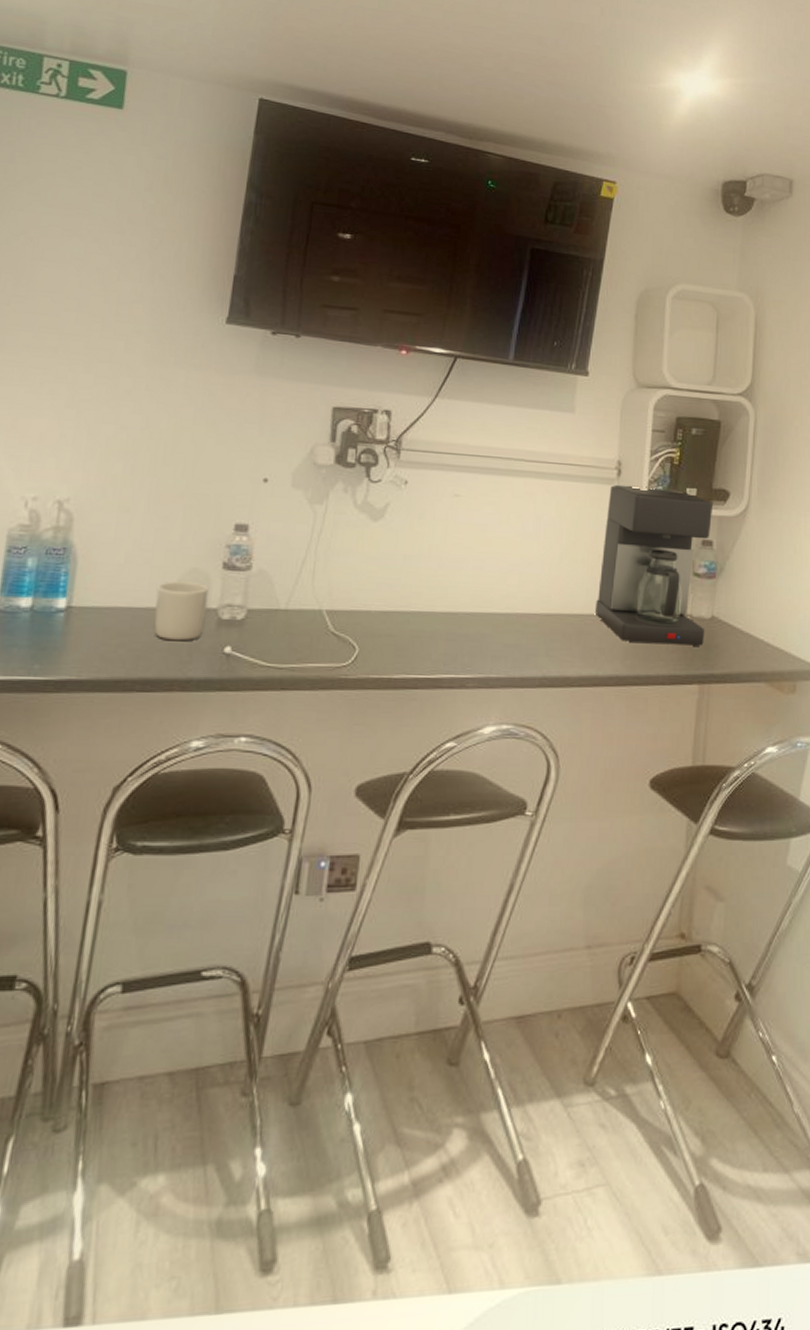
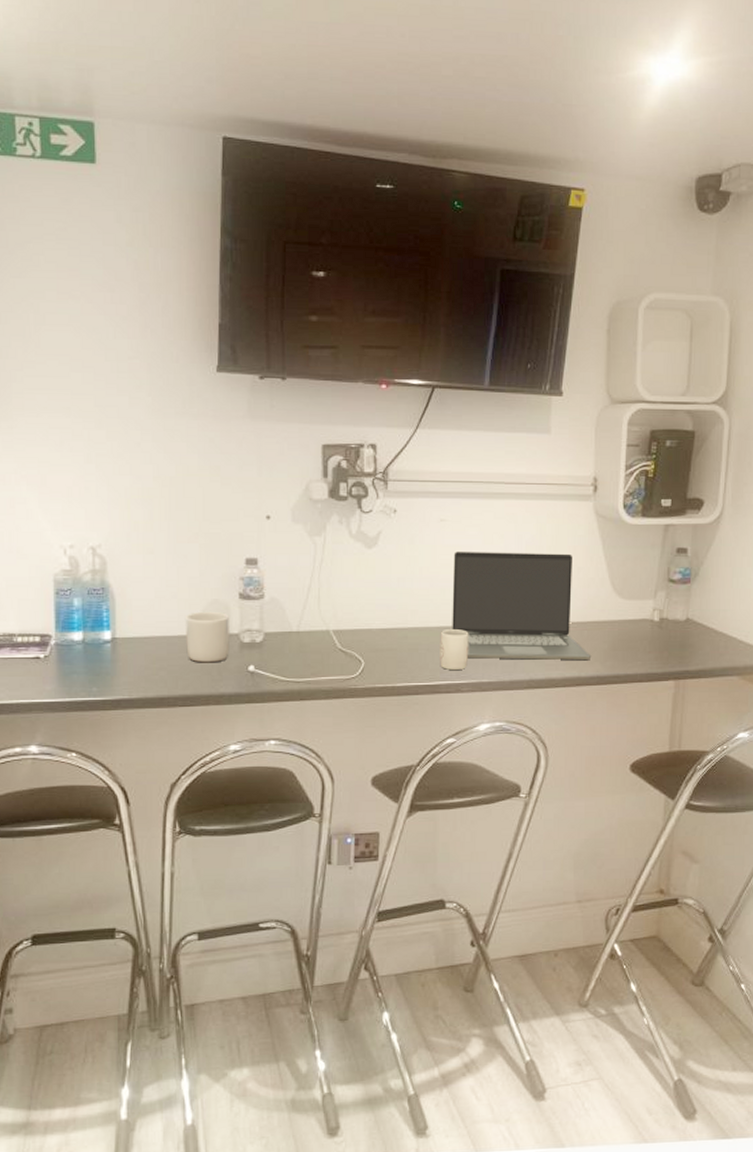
mug: none [444,615,478,663] -> present [440,630,469,671]
laptop: none [460,530,611,657] -> present [452,552,592,660]
coffee maker: present [594,484,714,646] -> none [575,500,688,646]

